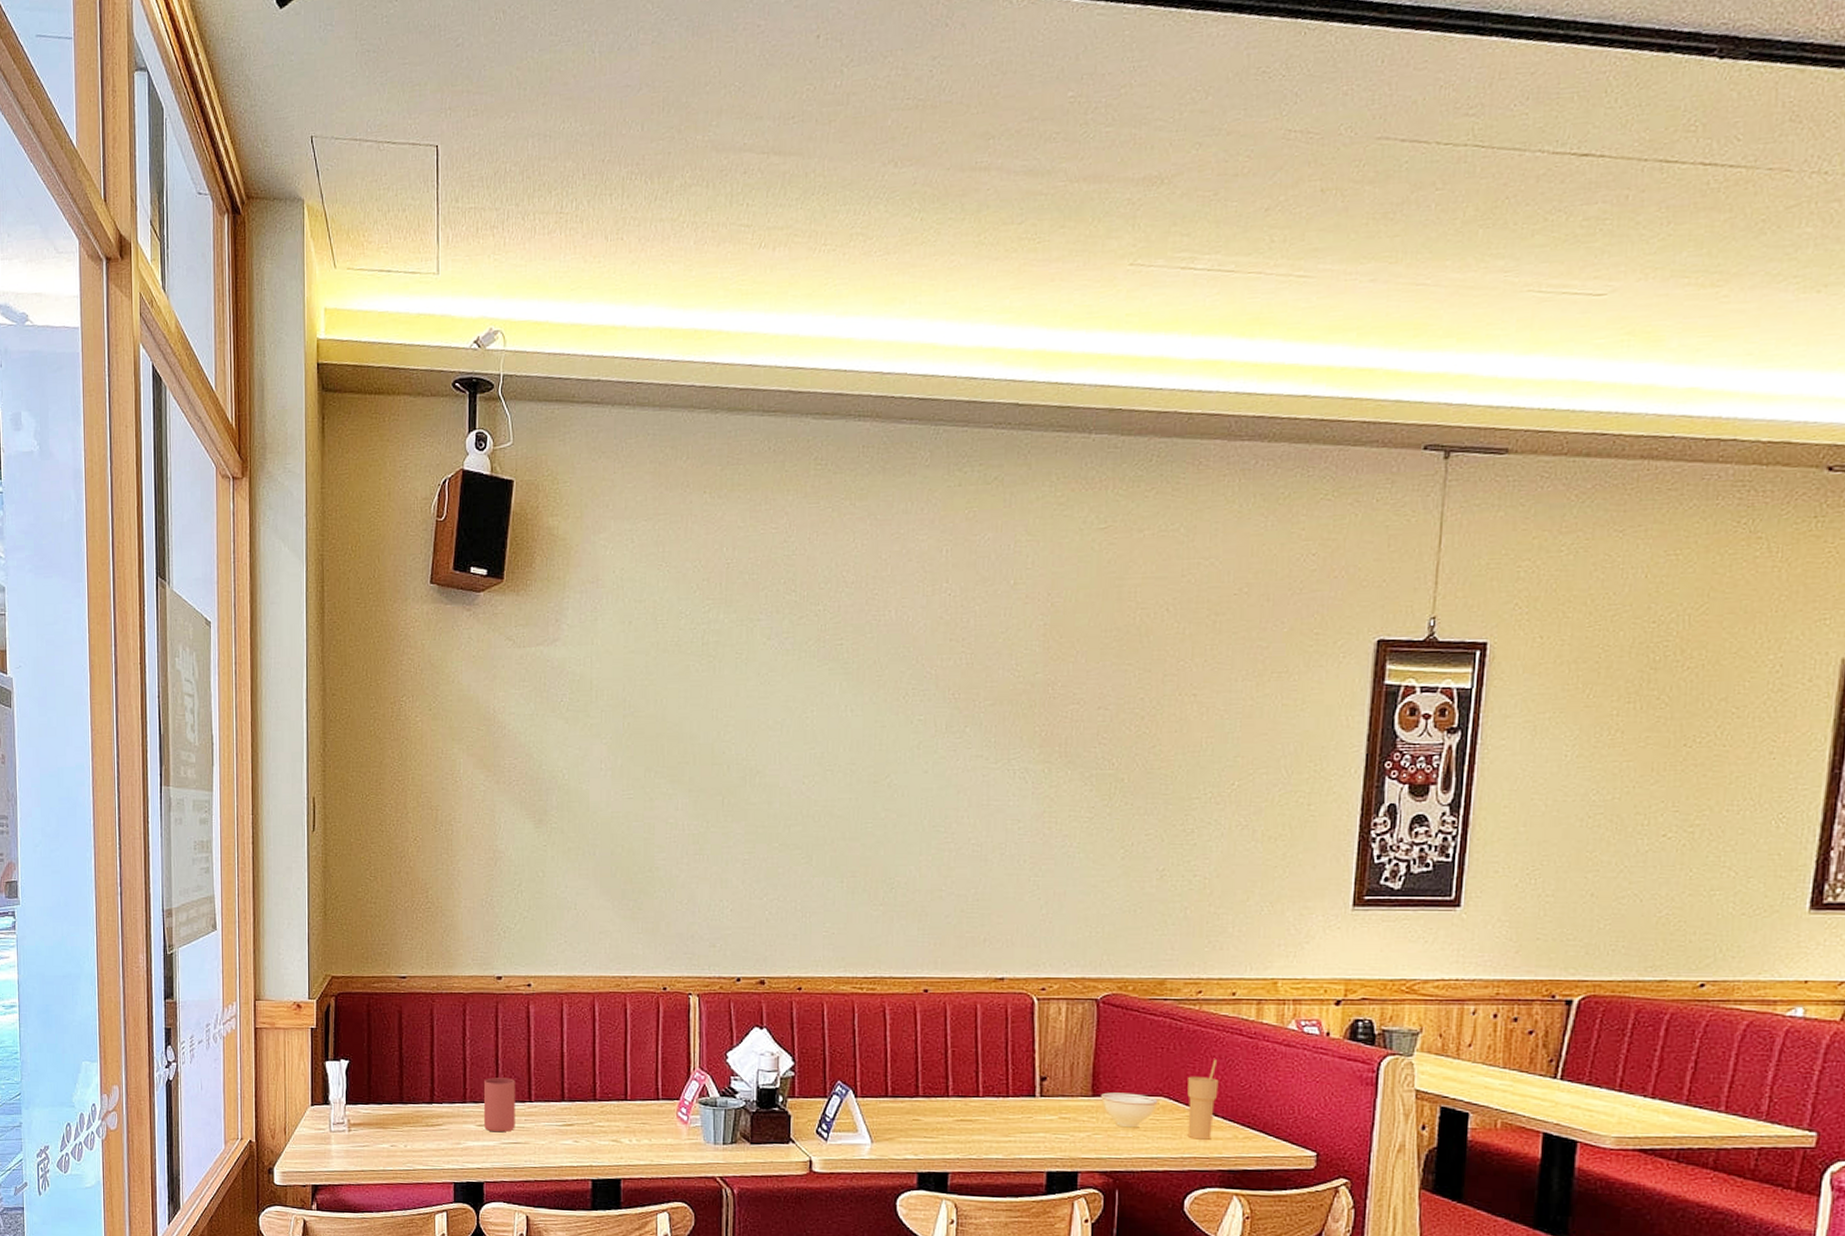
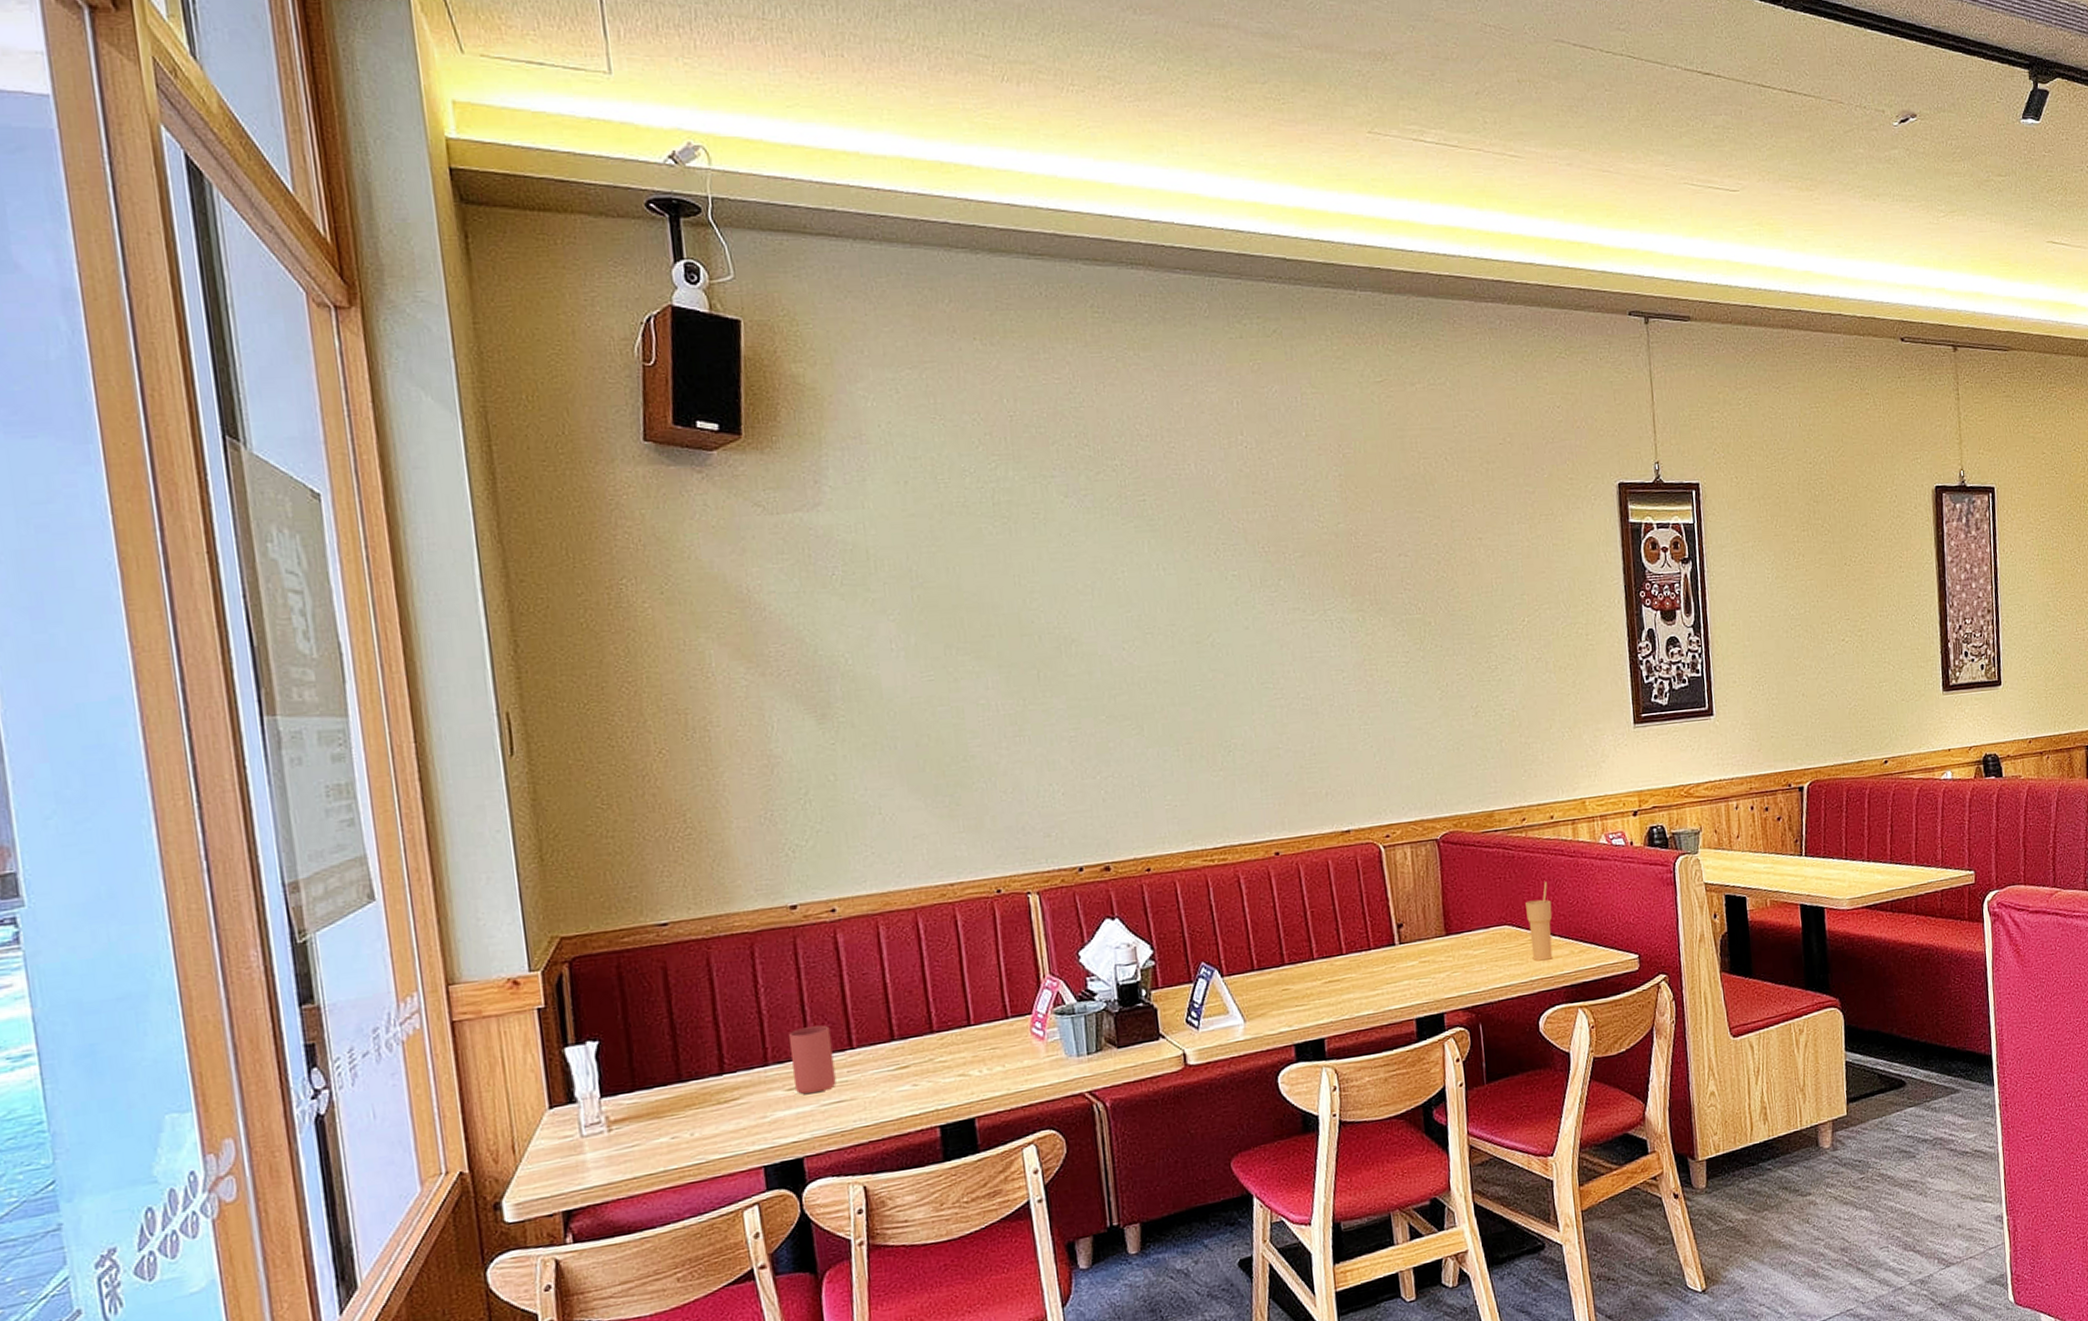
bowl: present [1101,1092,1158,1130] -> none [1453,926,1504,962]

